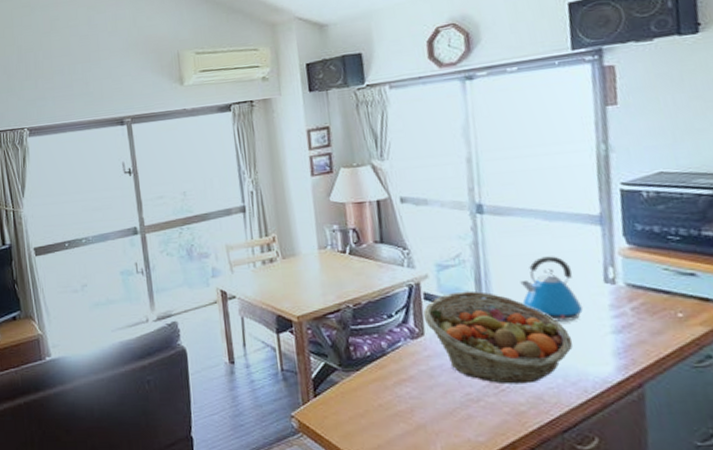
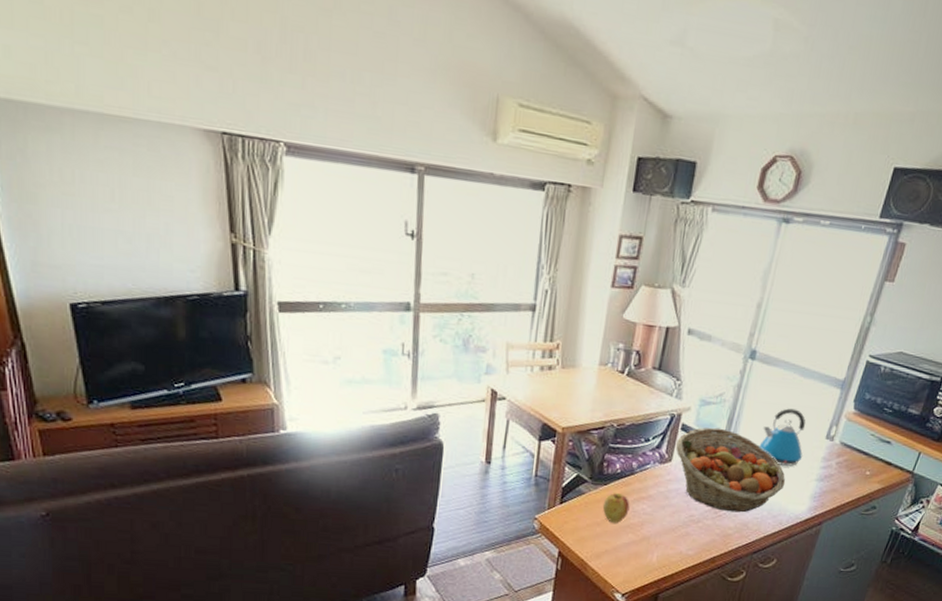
apple: none [360,378,393,412] -> present [602,493,630,523]

